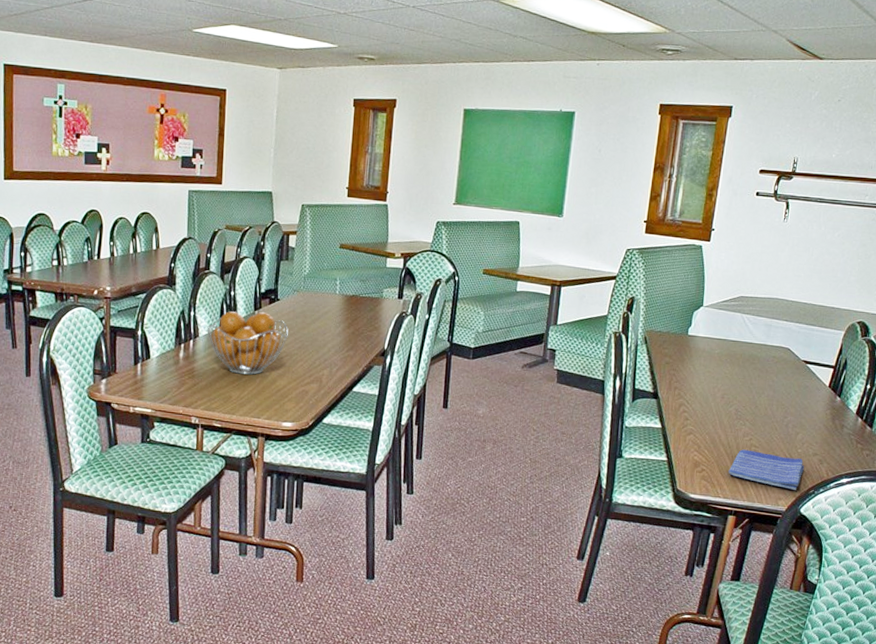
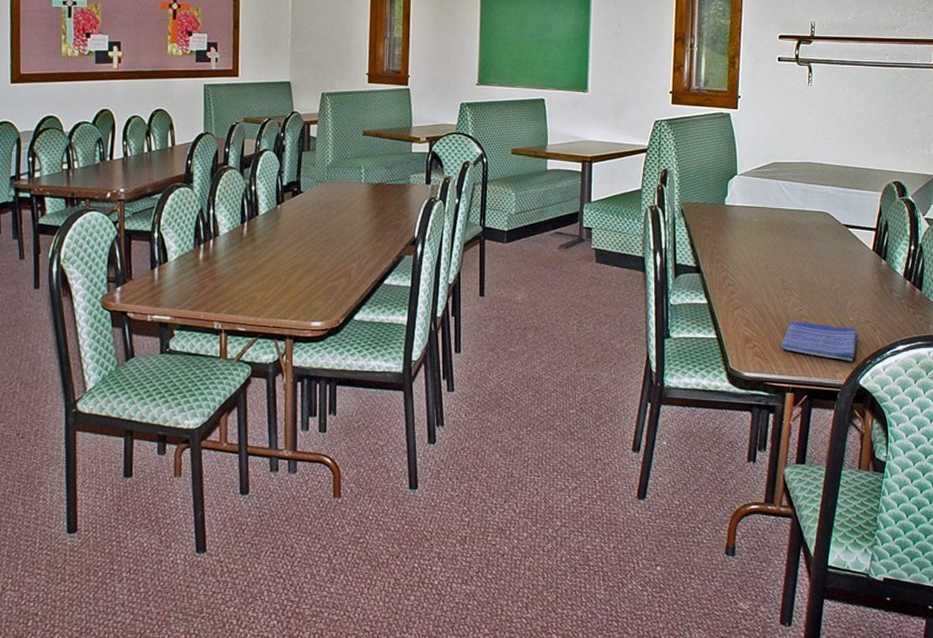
fruit basket: present [207,311,288,375] -> none [227,206,313,273]

